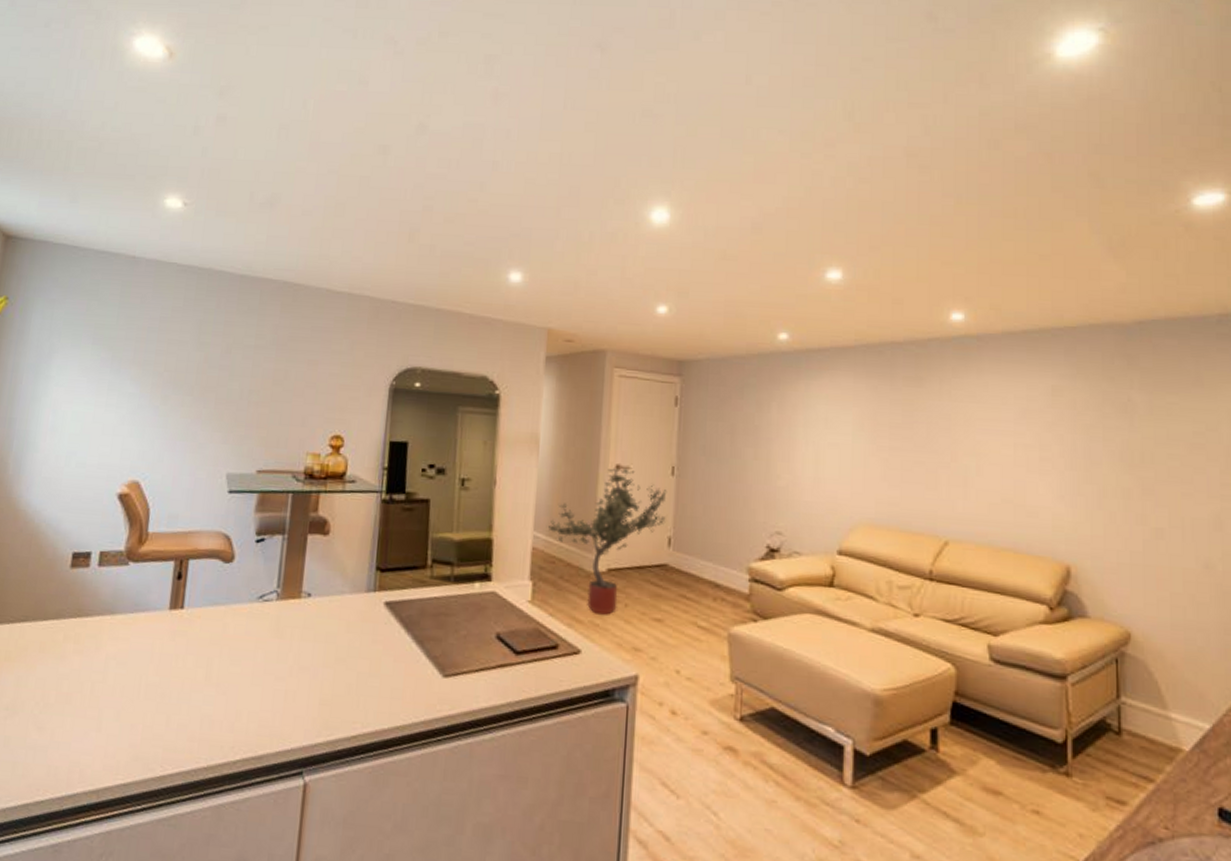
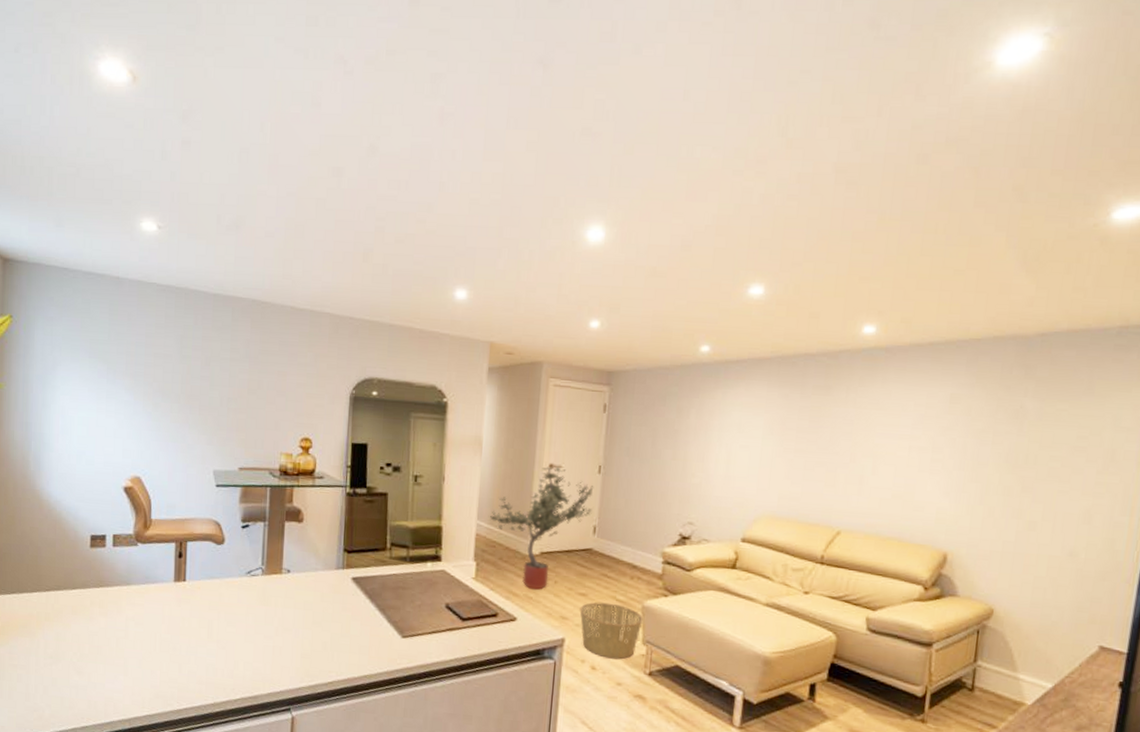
basket: none [655,629,730,701] -> present [579,602,643,660]

